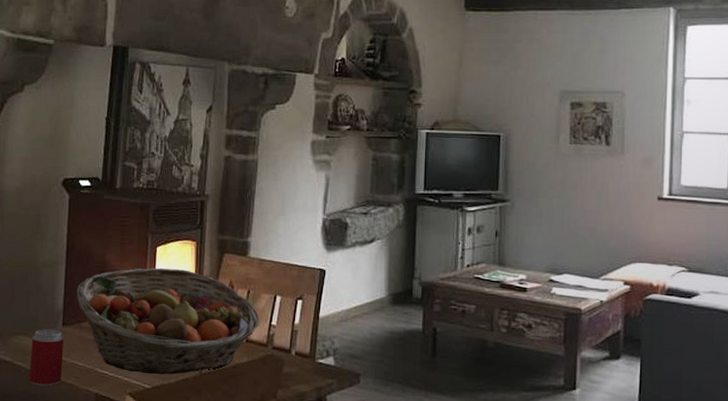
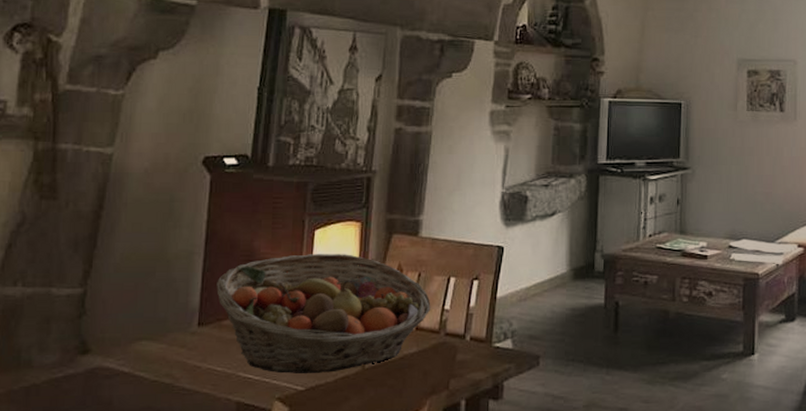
beverage can: present [29,328,64,387] -> none [153,330,199,399]

